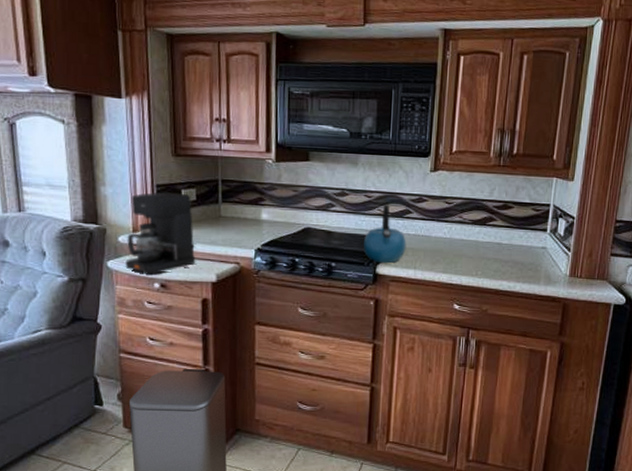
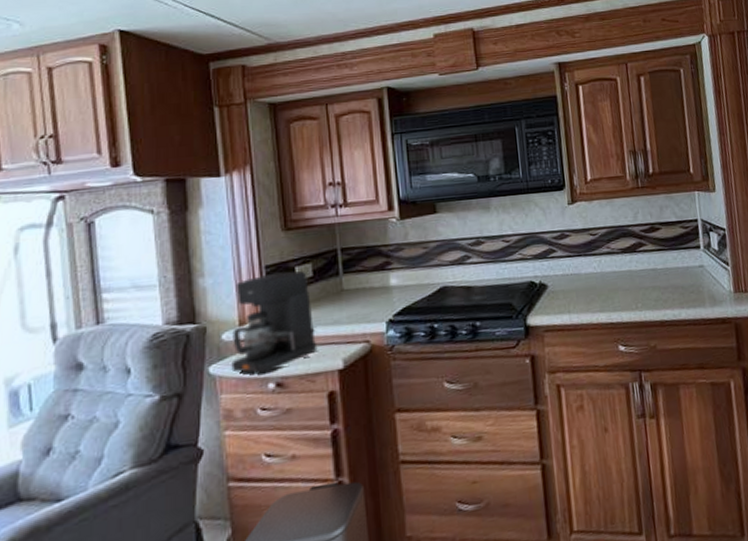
kettle: present [364,205,407,264] -> none [508,247,556,314]

